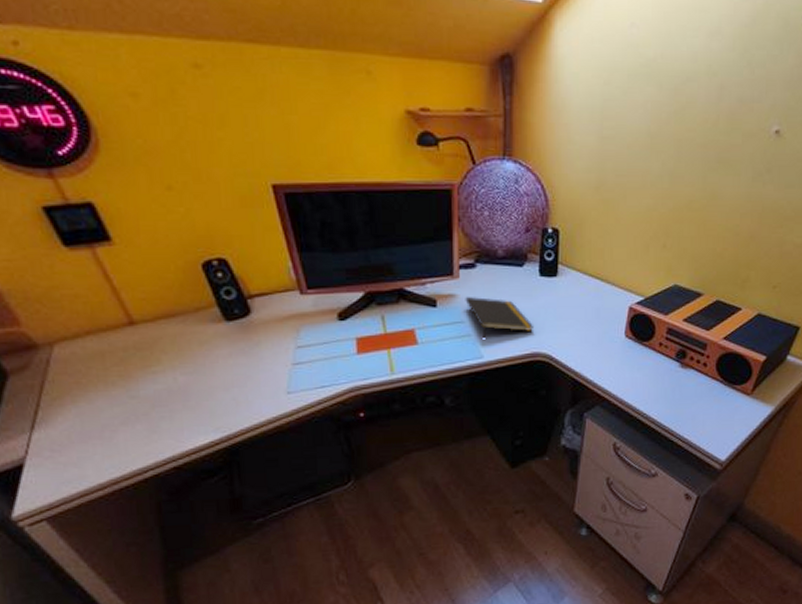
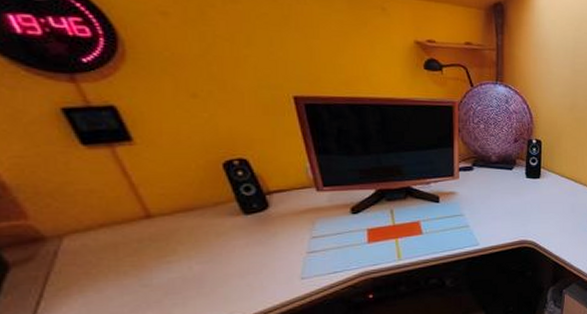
notepad: present [465,297,535,338] -> none [464,194,522,228]

